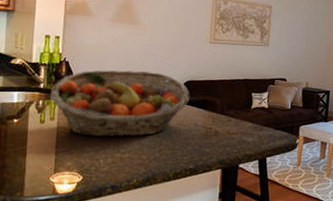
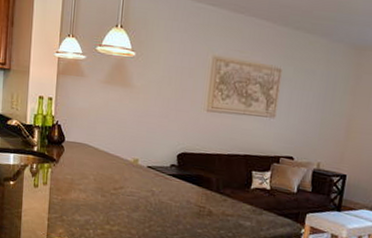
fruit basket: present [49,70,190,138] -> none [42,136,183,209]

